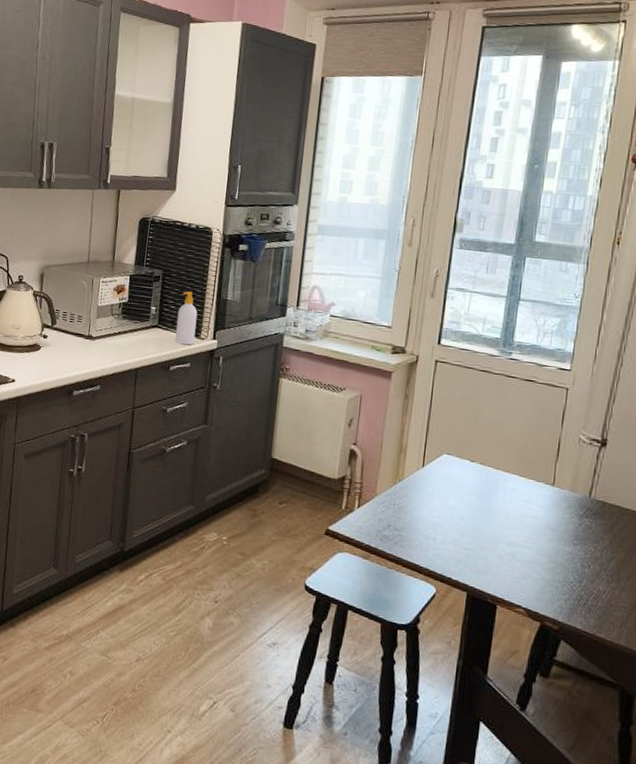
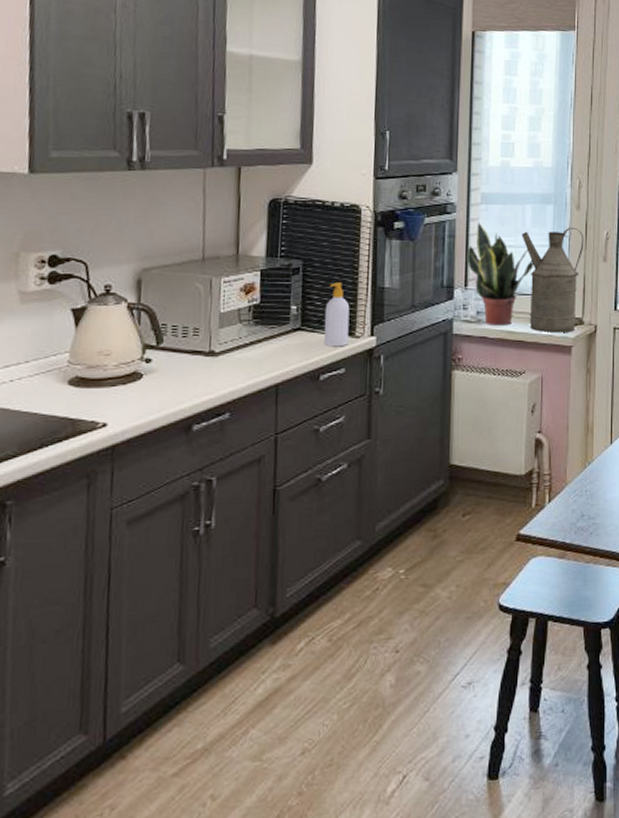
potted plant: none [300,250,362,346] -> present [467,222,534,327]
watering can: none [352,262,414,359] -> present [521,227,584,333]

